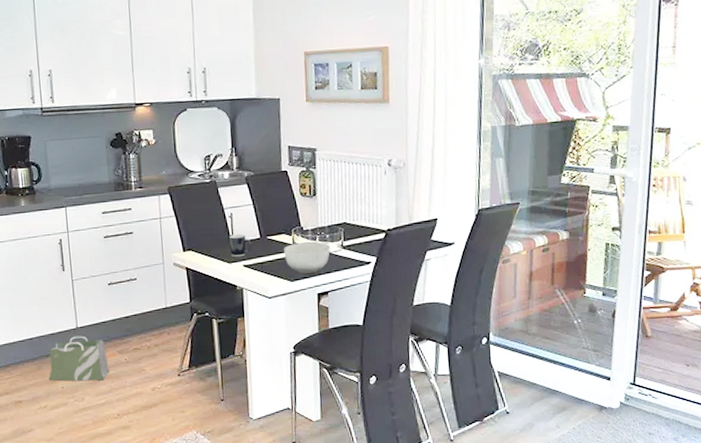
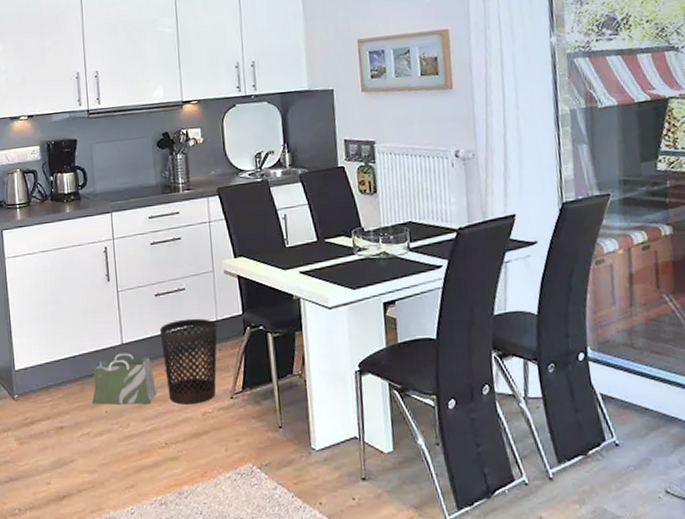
trash bin: none [112,305,167,381] -> present [159,318,218,405]
mug: present [228,234,252,258] -> none [282,237,309,264]
bowl: present [283,242,330,274] -> none [342,244,396,281]

